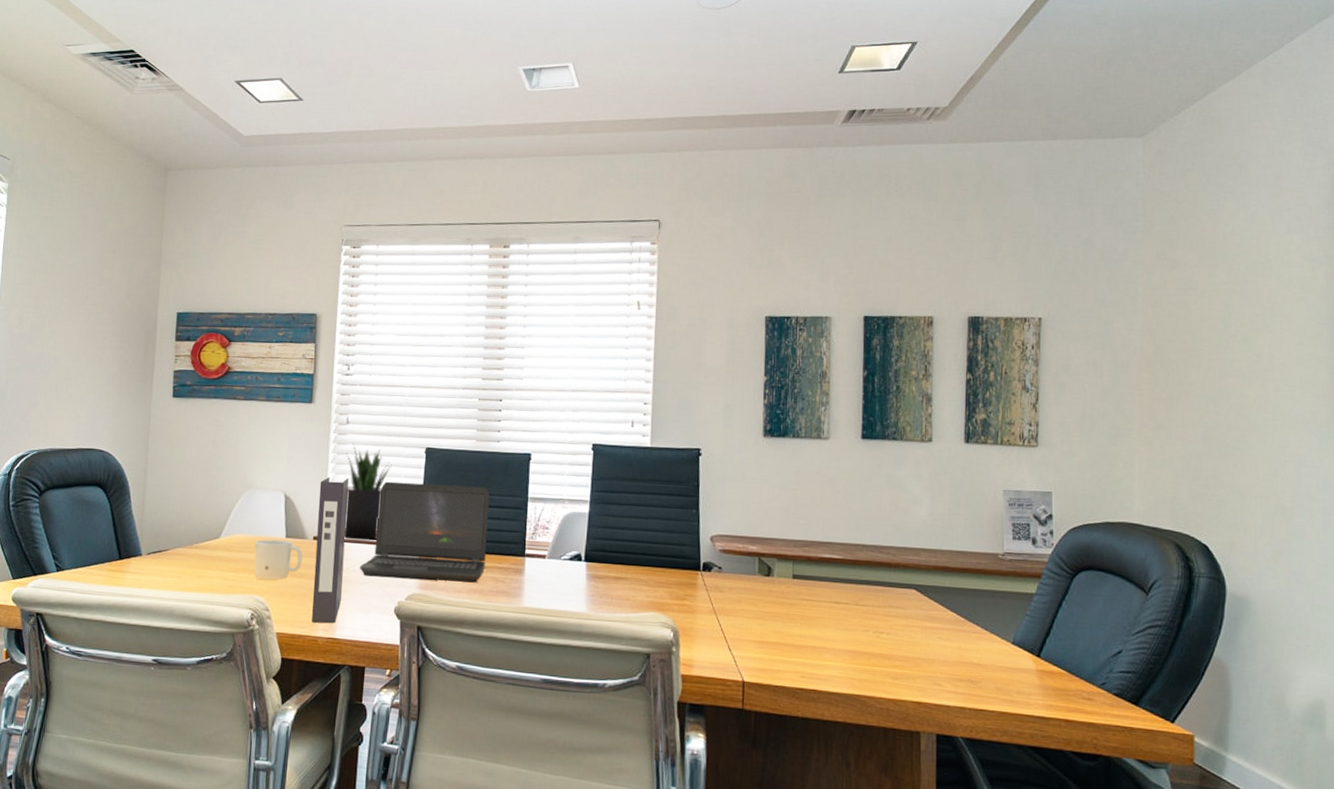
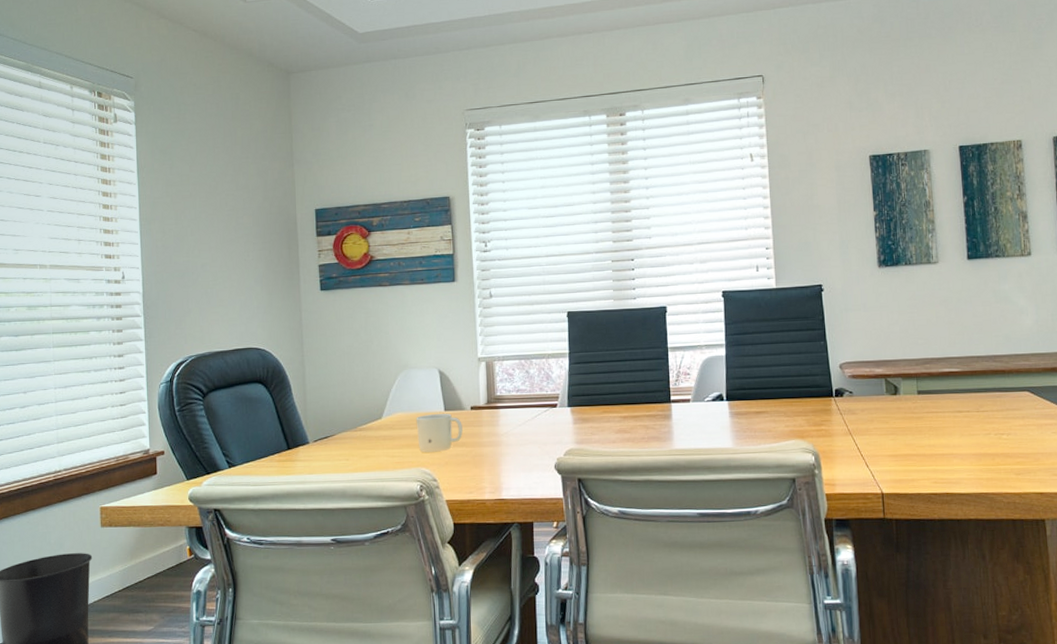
binder: present [312,477,349,623] -> none [471,348,505,487]
planter: present [344,443,393,542] -> none [492,315,538,407]
laptop computer: present [359,481,490,583] -> none [517,342,635,438]

